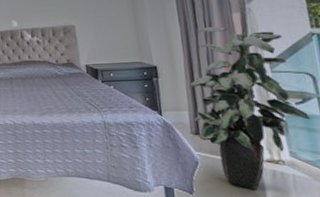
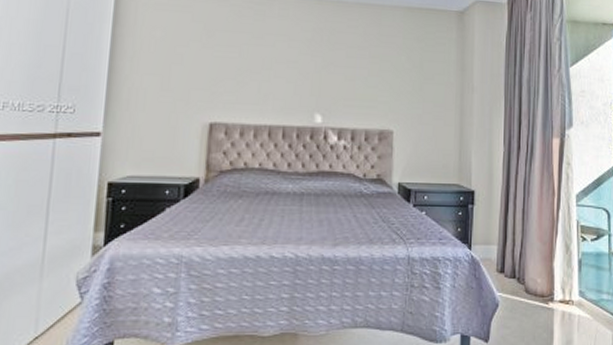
indoor plant: present [189,26,311,190] -> none [501,150,601,334]

